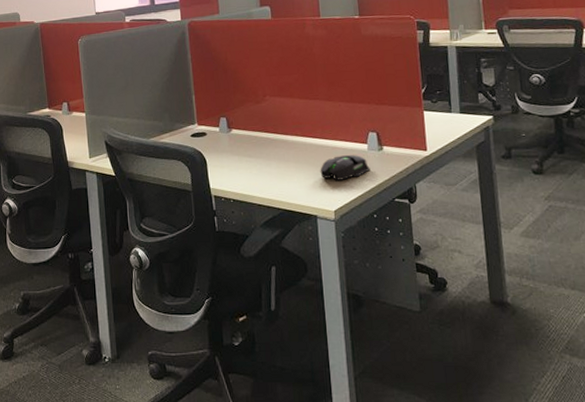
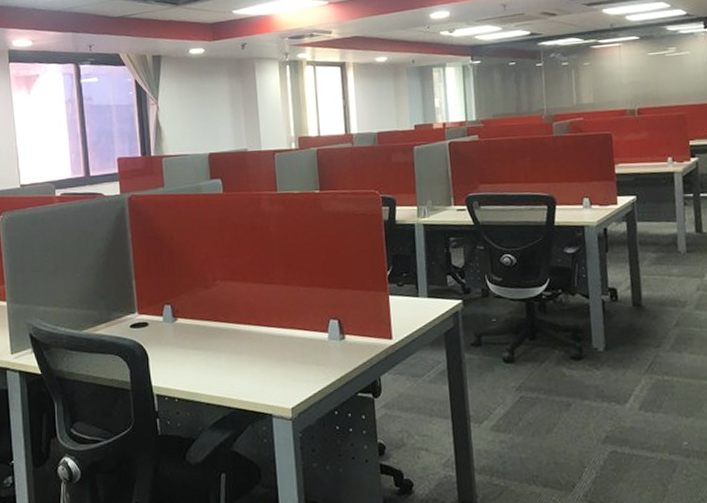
mouse: present [320,154,370,181] -> none [276,344,331,374]

